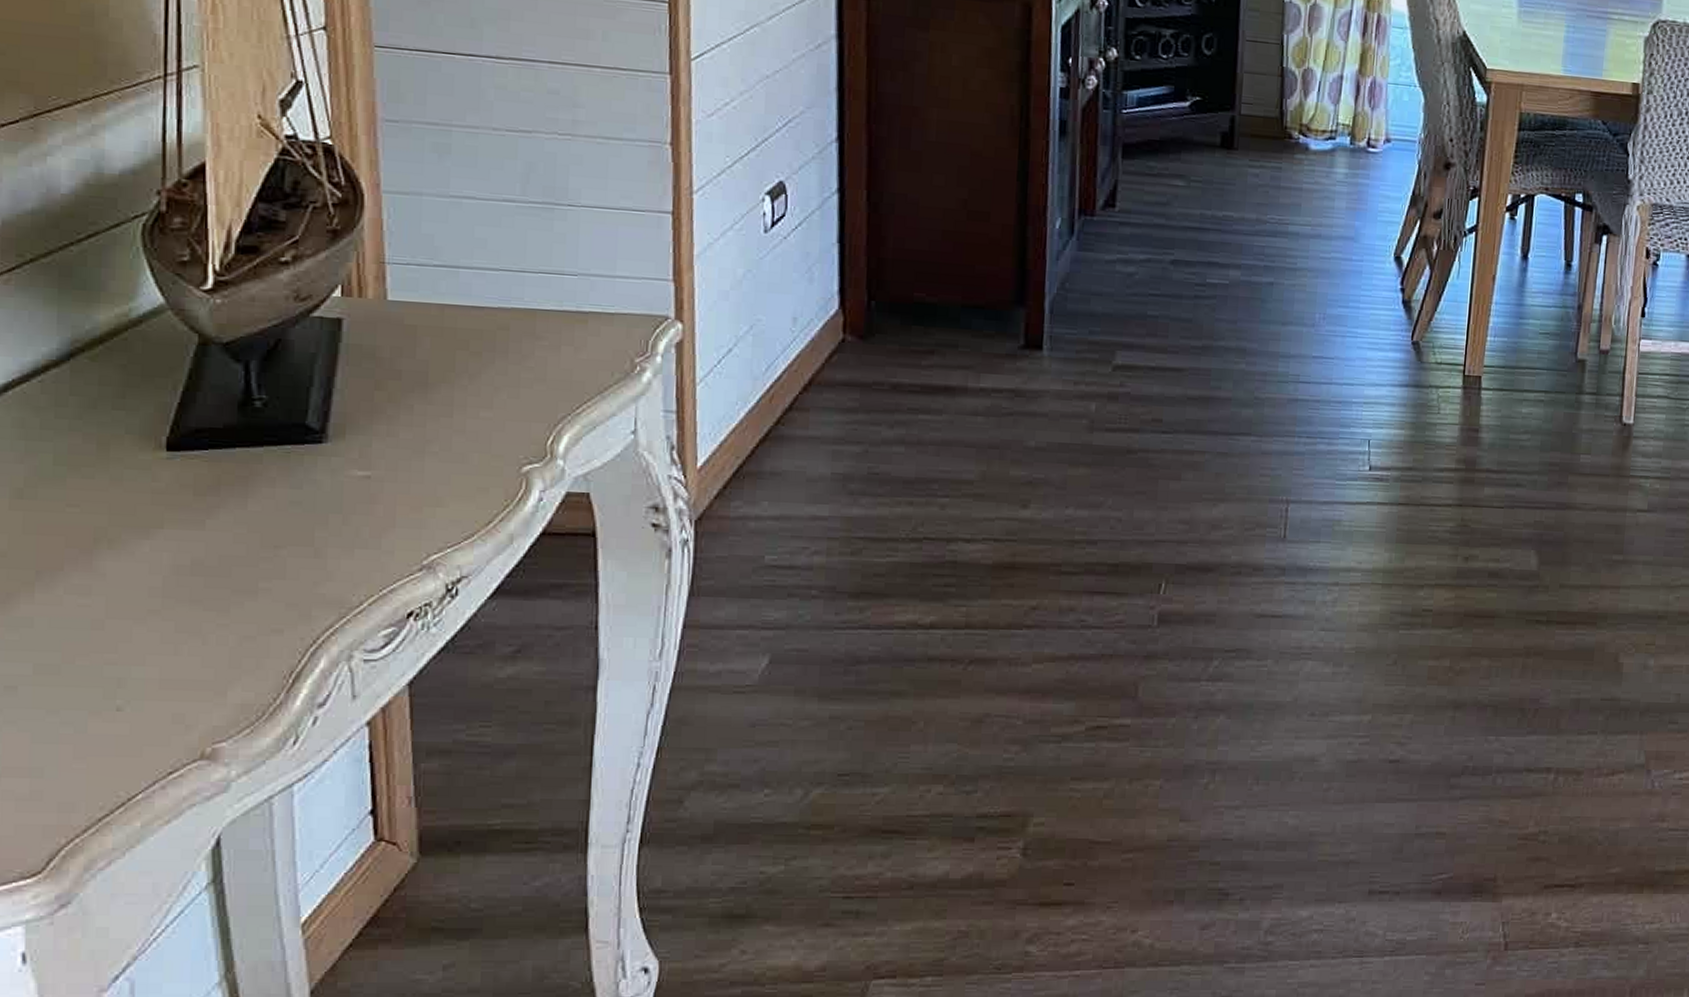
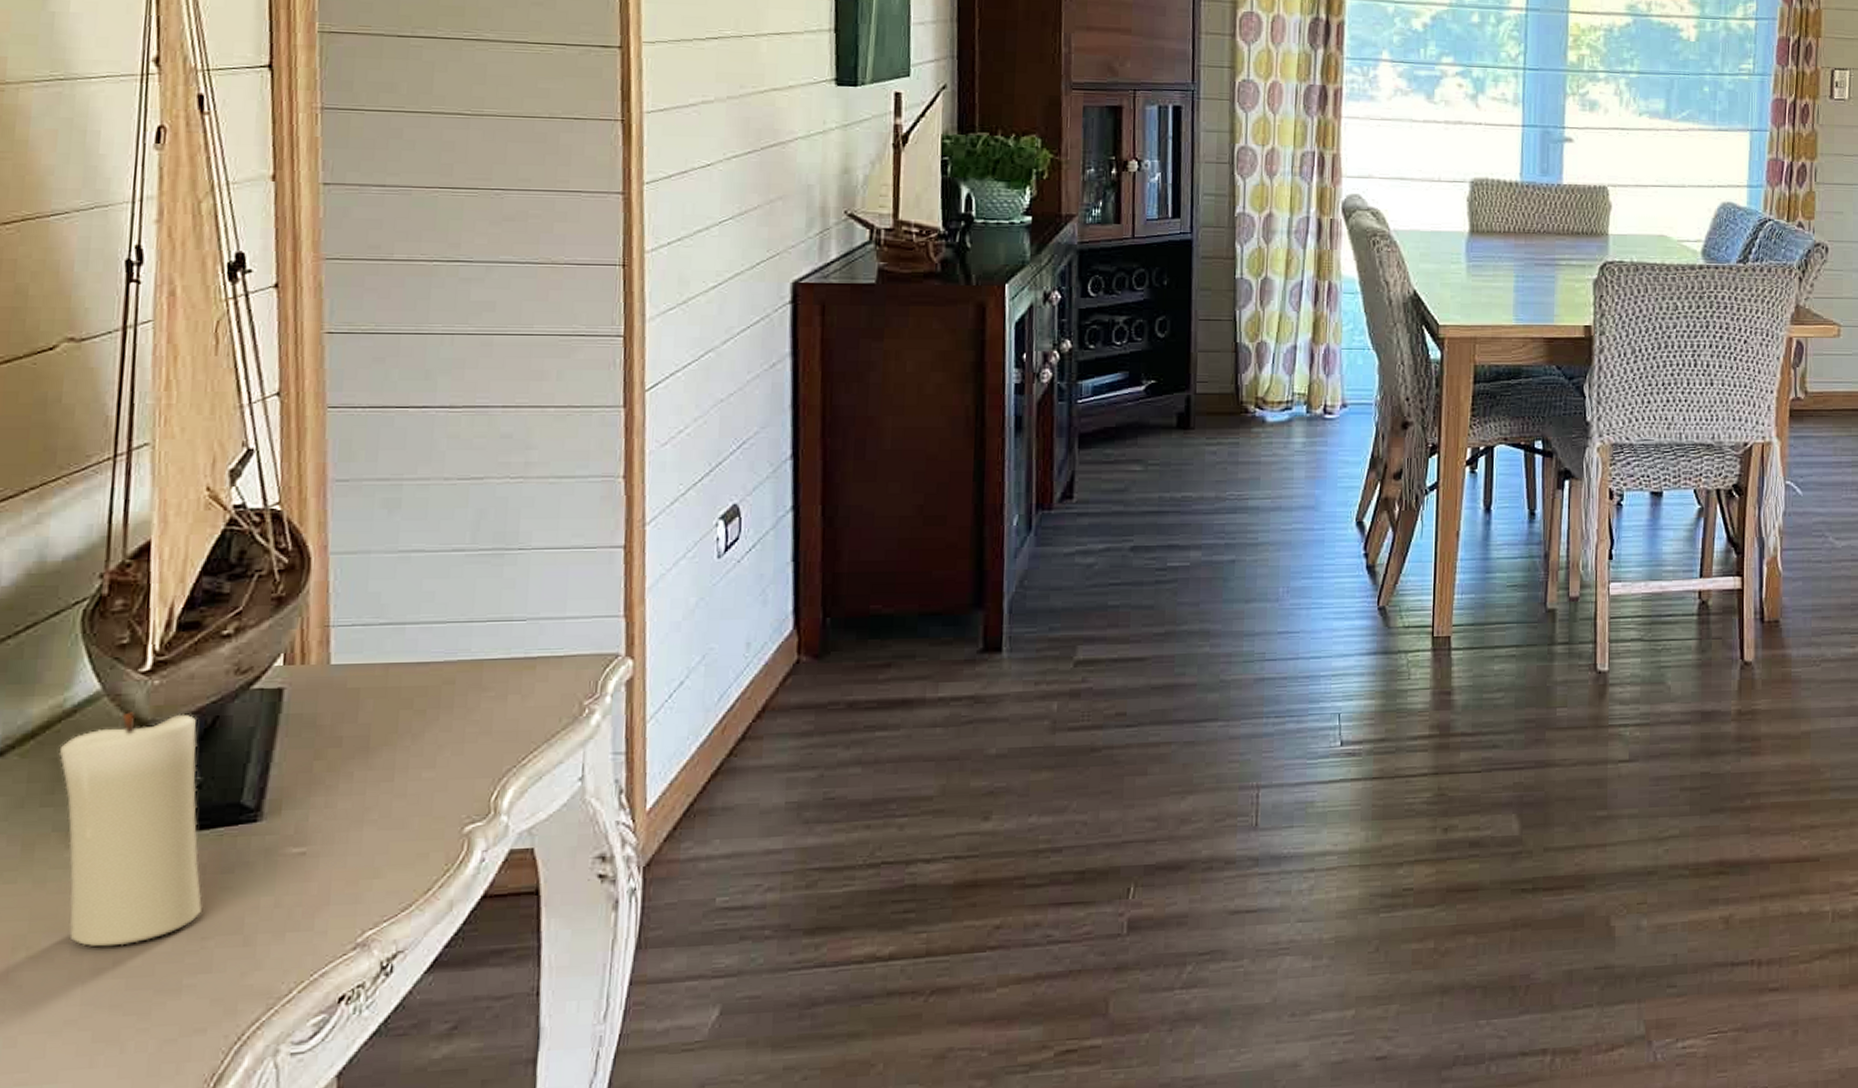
candle: none [127,327,273,547] -> present [58,712,202,947]

